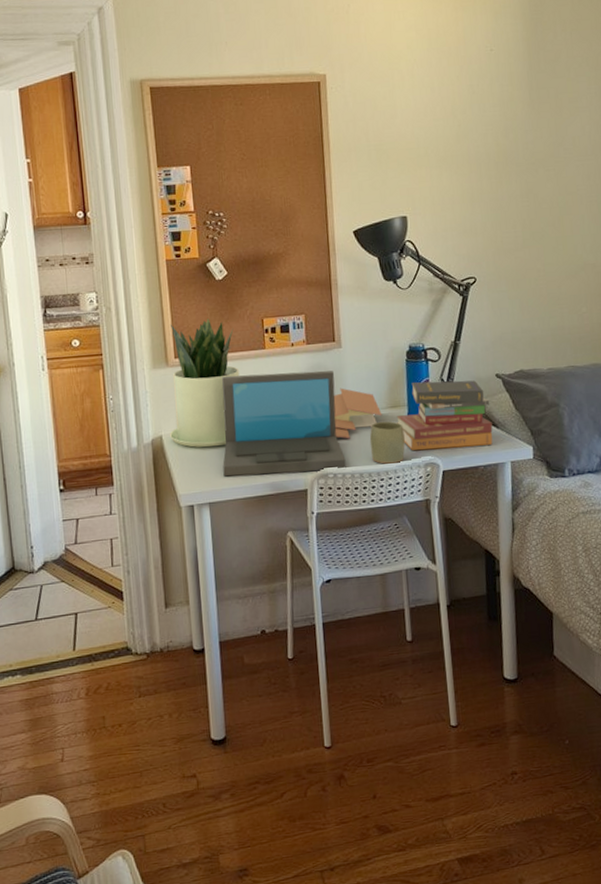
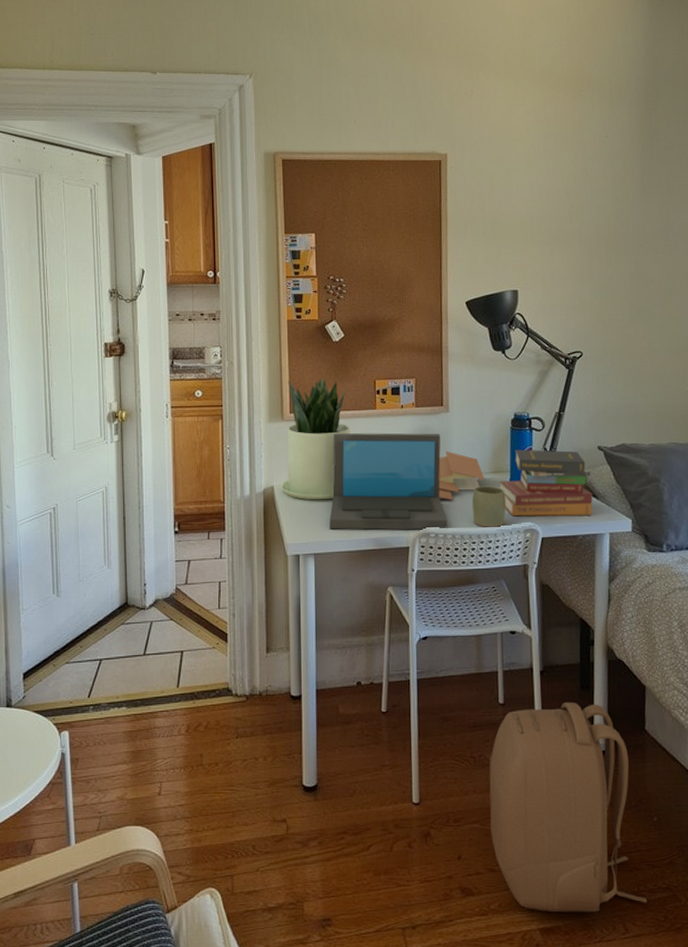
backpack: none [399,633,562,842] -> present [489,701,647,913]

